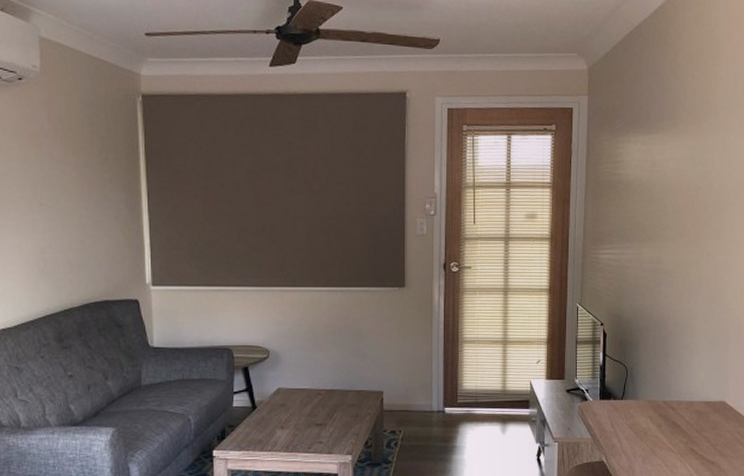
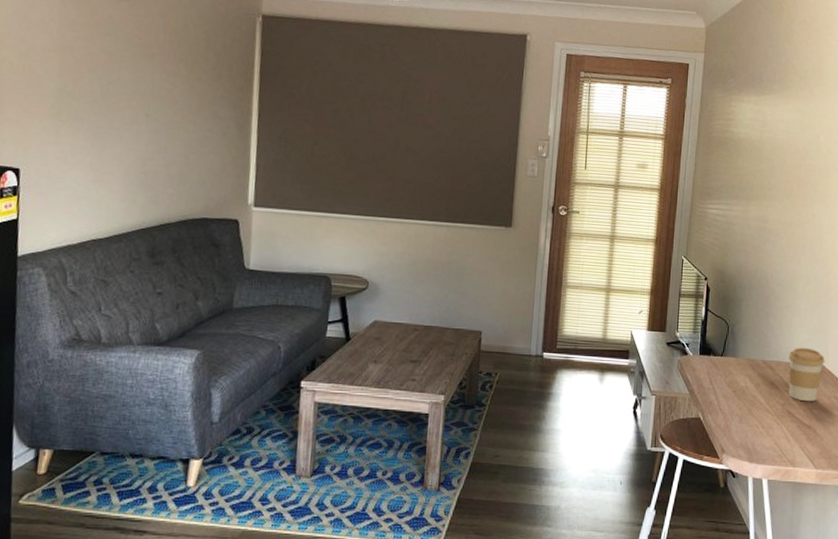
coffee cup: none [689,385,726,439] -> present [788,347,825,402]

